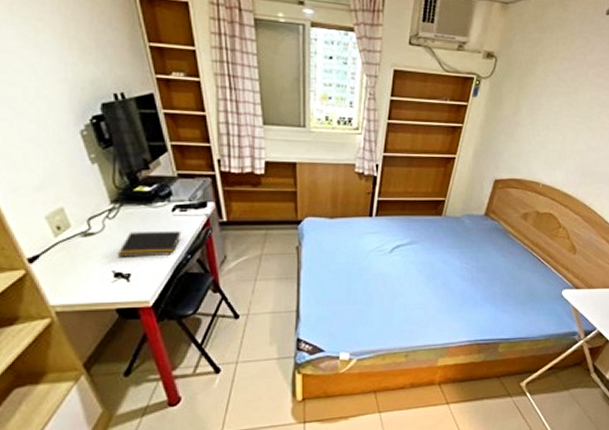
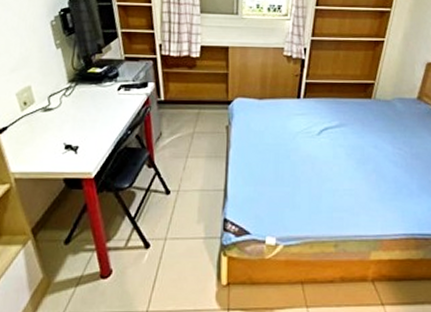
notepad: present [117,230,181,257] -> none [69,108,124,131]

